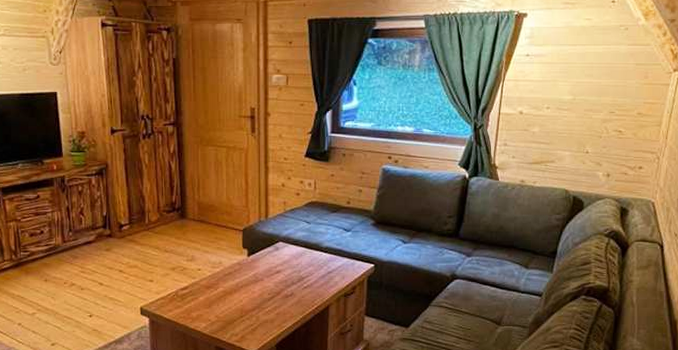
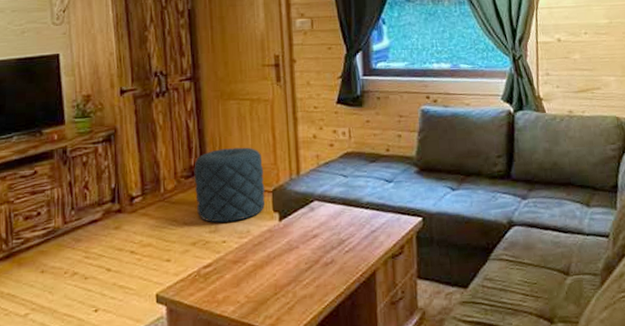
pouf: none [175,189,236,253] -> present [194,147,266,223]

